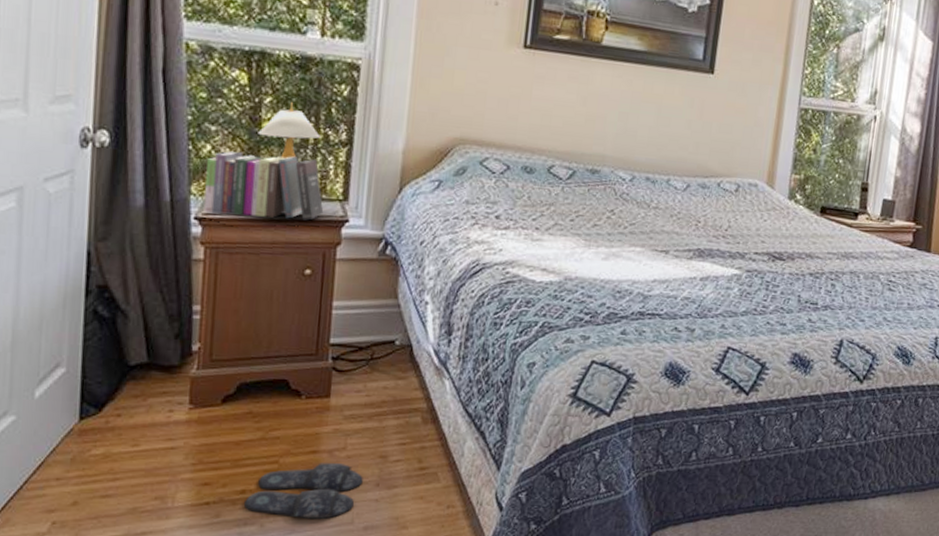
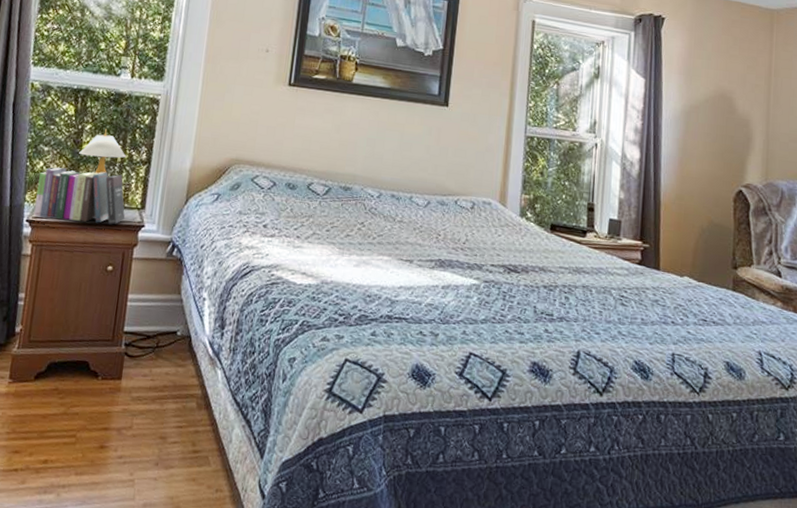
slippers: present [244,463,363,520] -> none [45,439,145,494]

